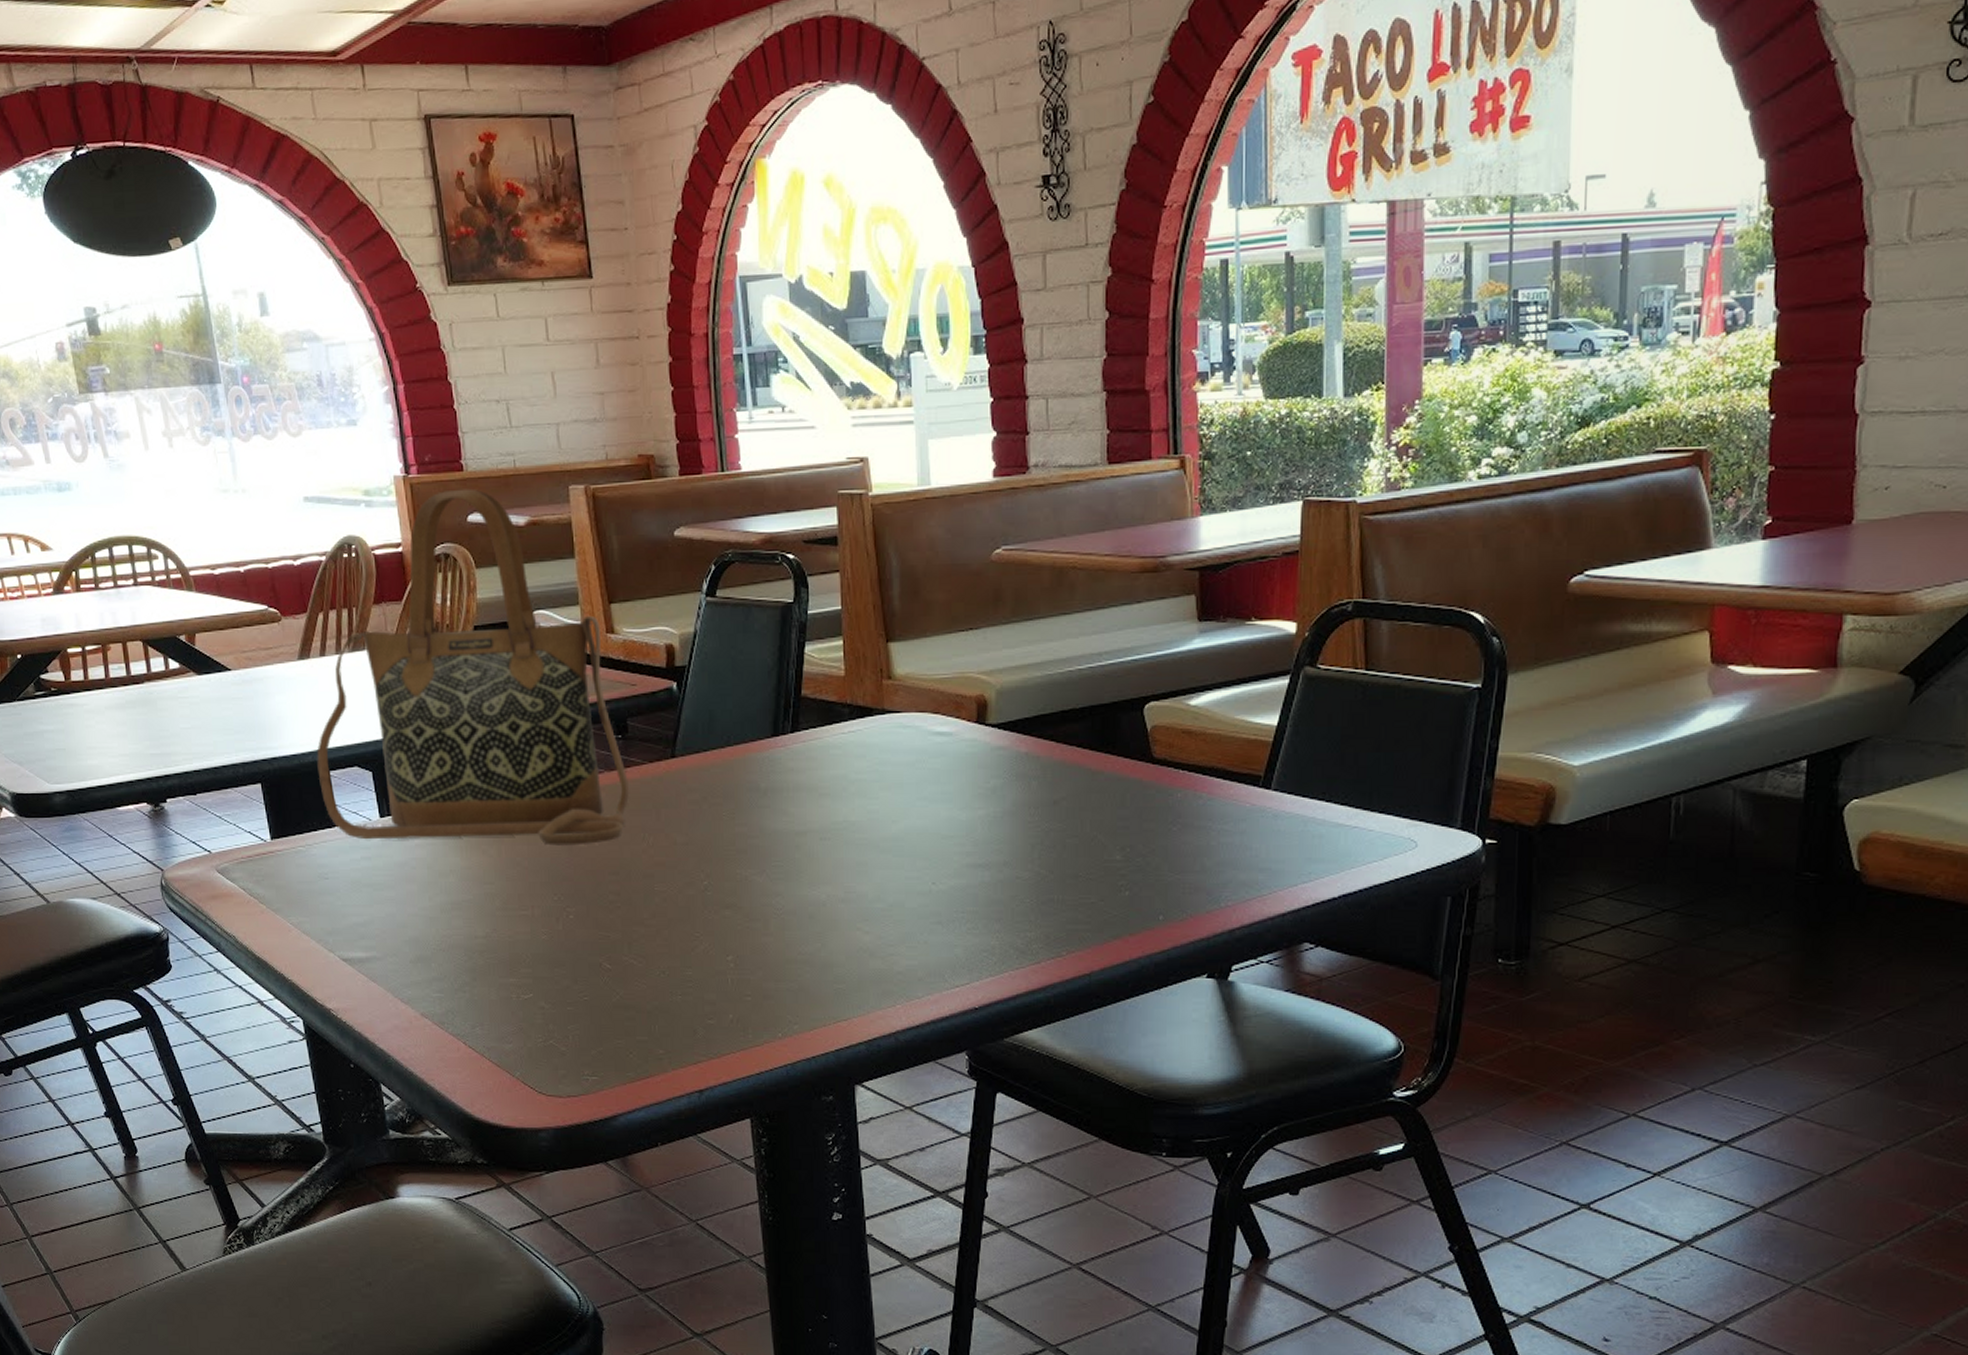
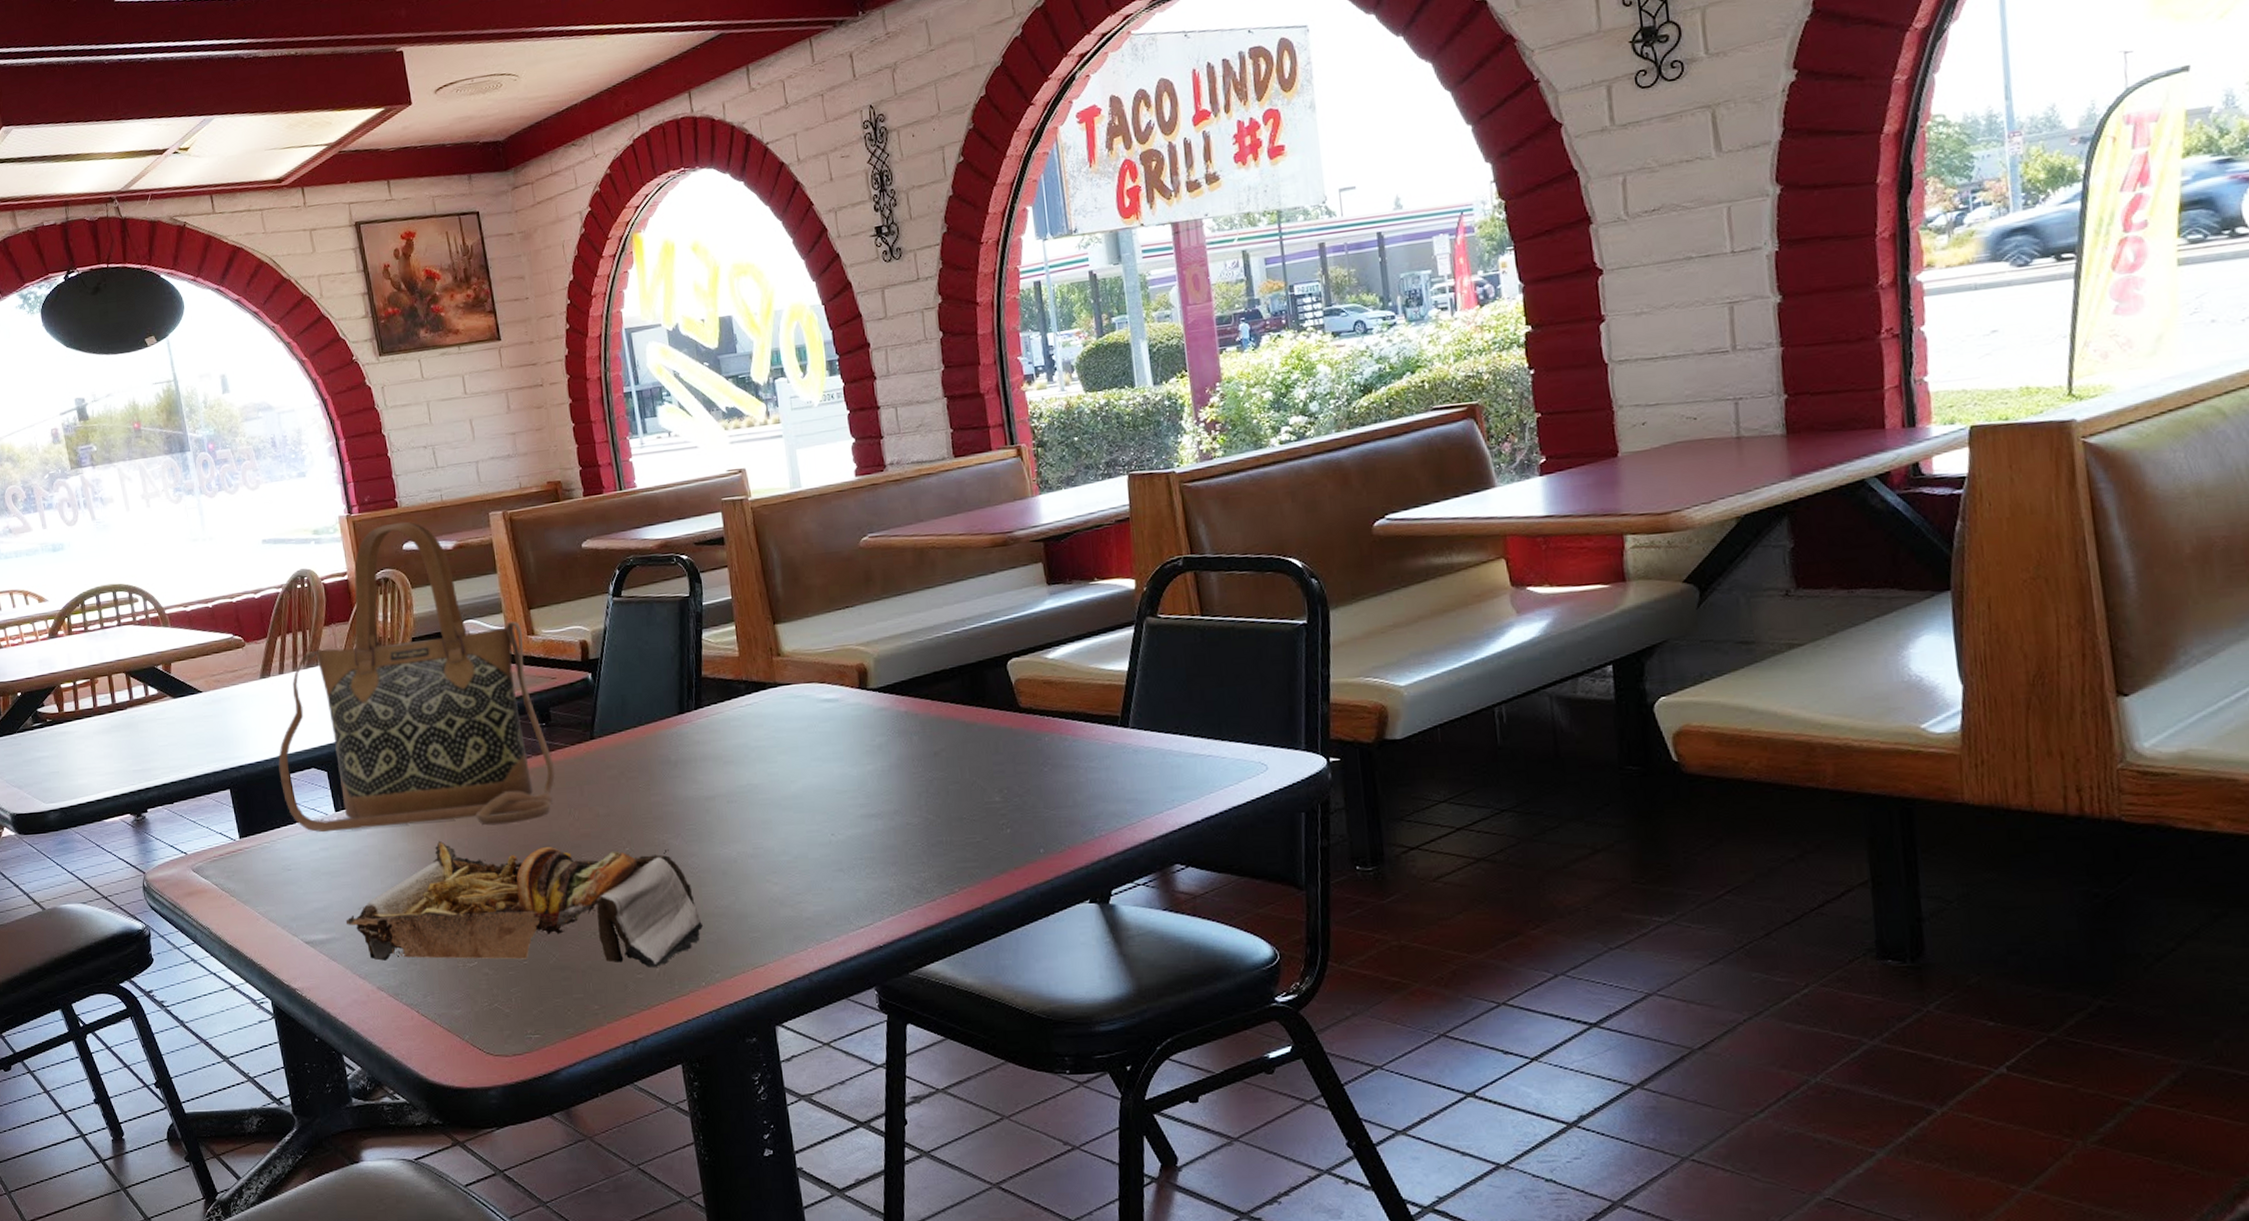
food tray: none [388,858,784,1013] -> present [345,840,704,967]

